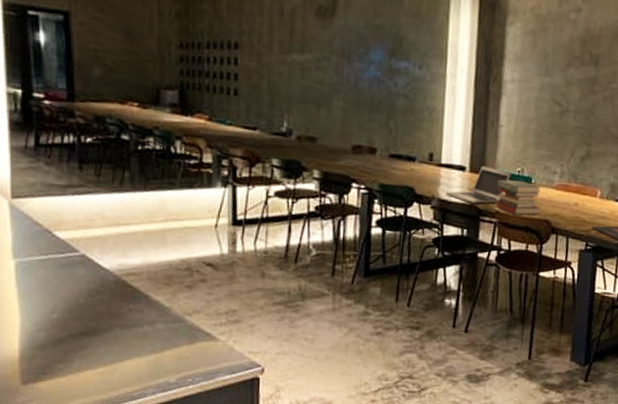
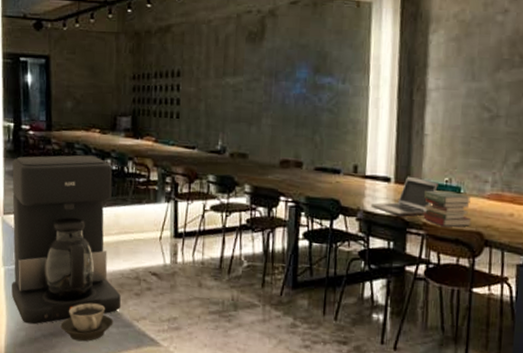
coffee maker: none [22,130,170,324] -> present [11,155,122,325]
cup: none [93,297,160,340] -> present [60,303,114,342]

